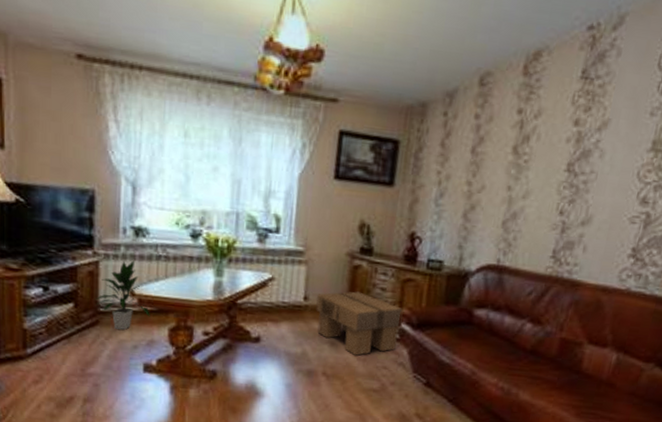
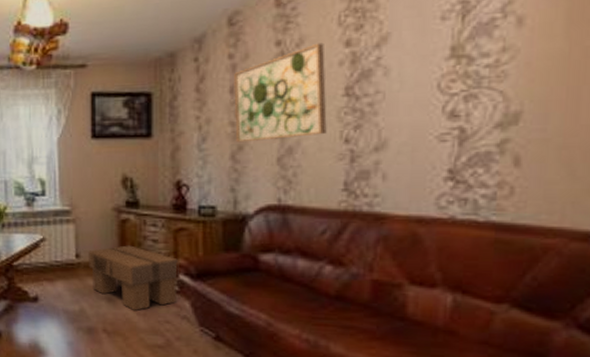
wall art: none [470,117,558,205] -> present [234,42,327,143]

